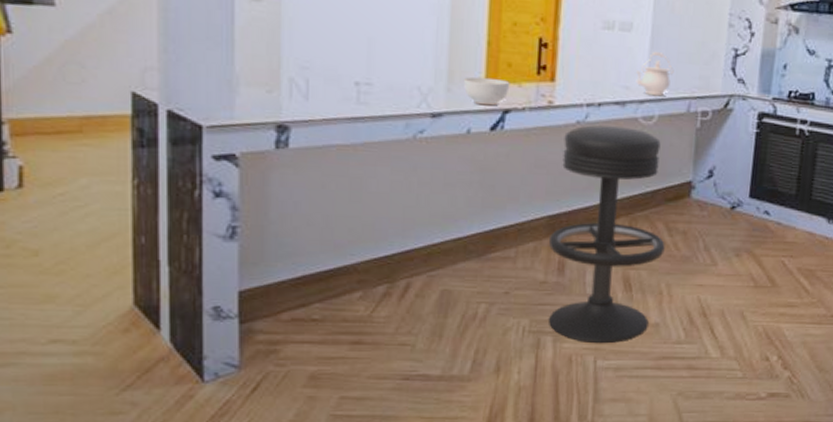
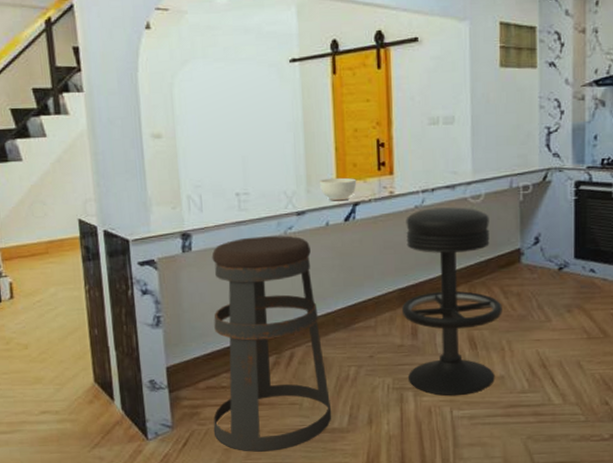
bar stool: none [295,137,452,401] -> present [211,235,332,452]
teapot: present [636,51,674,97] -> none [462,138,495,178]

